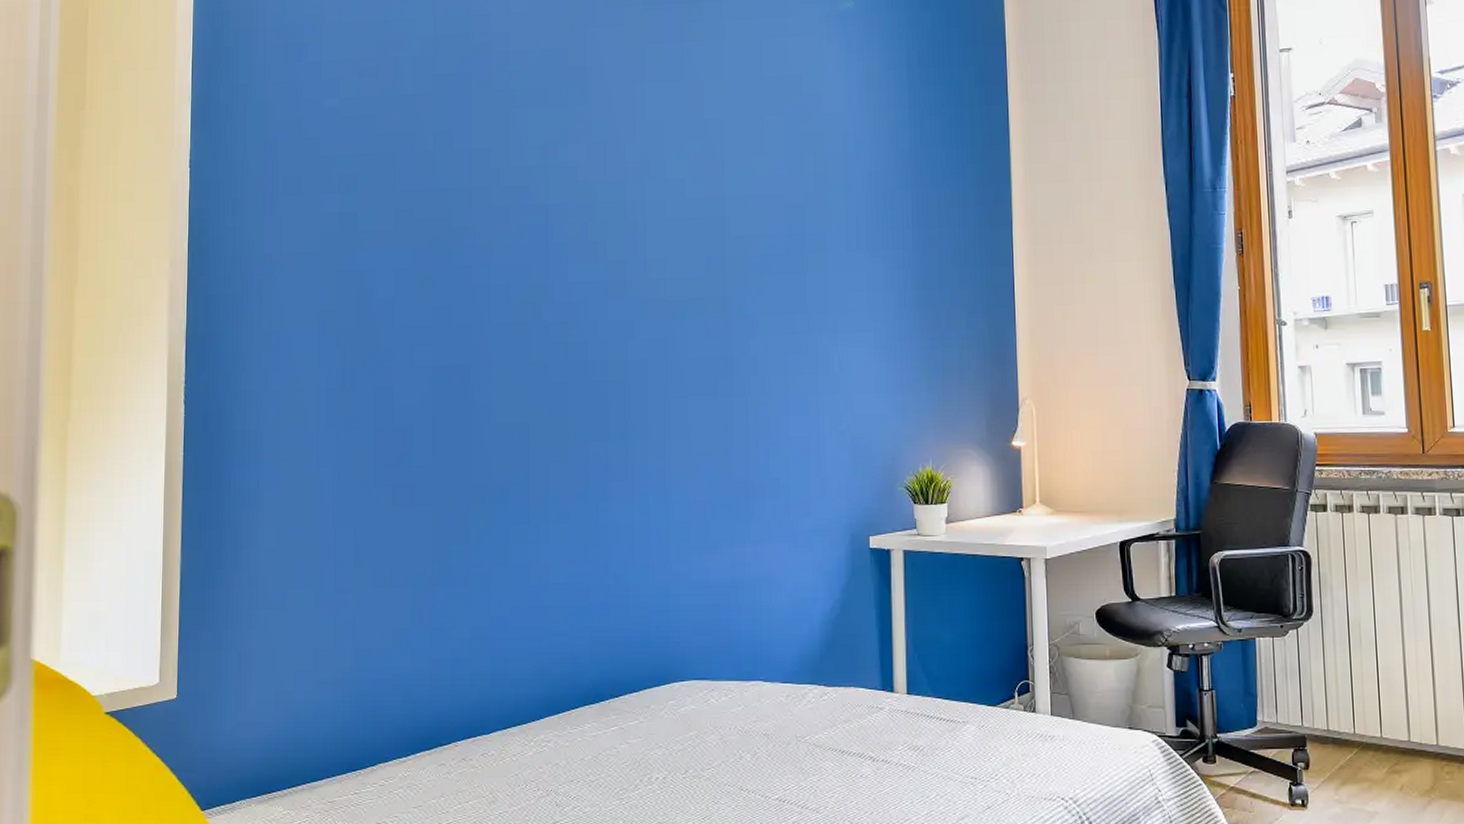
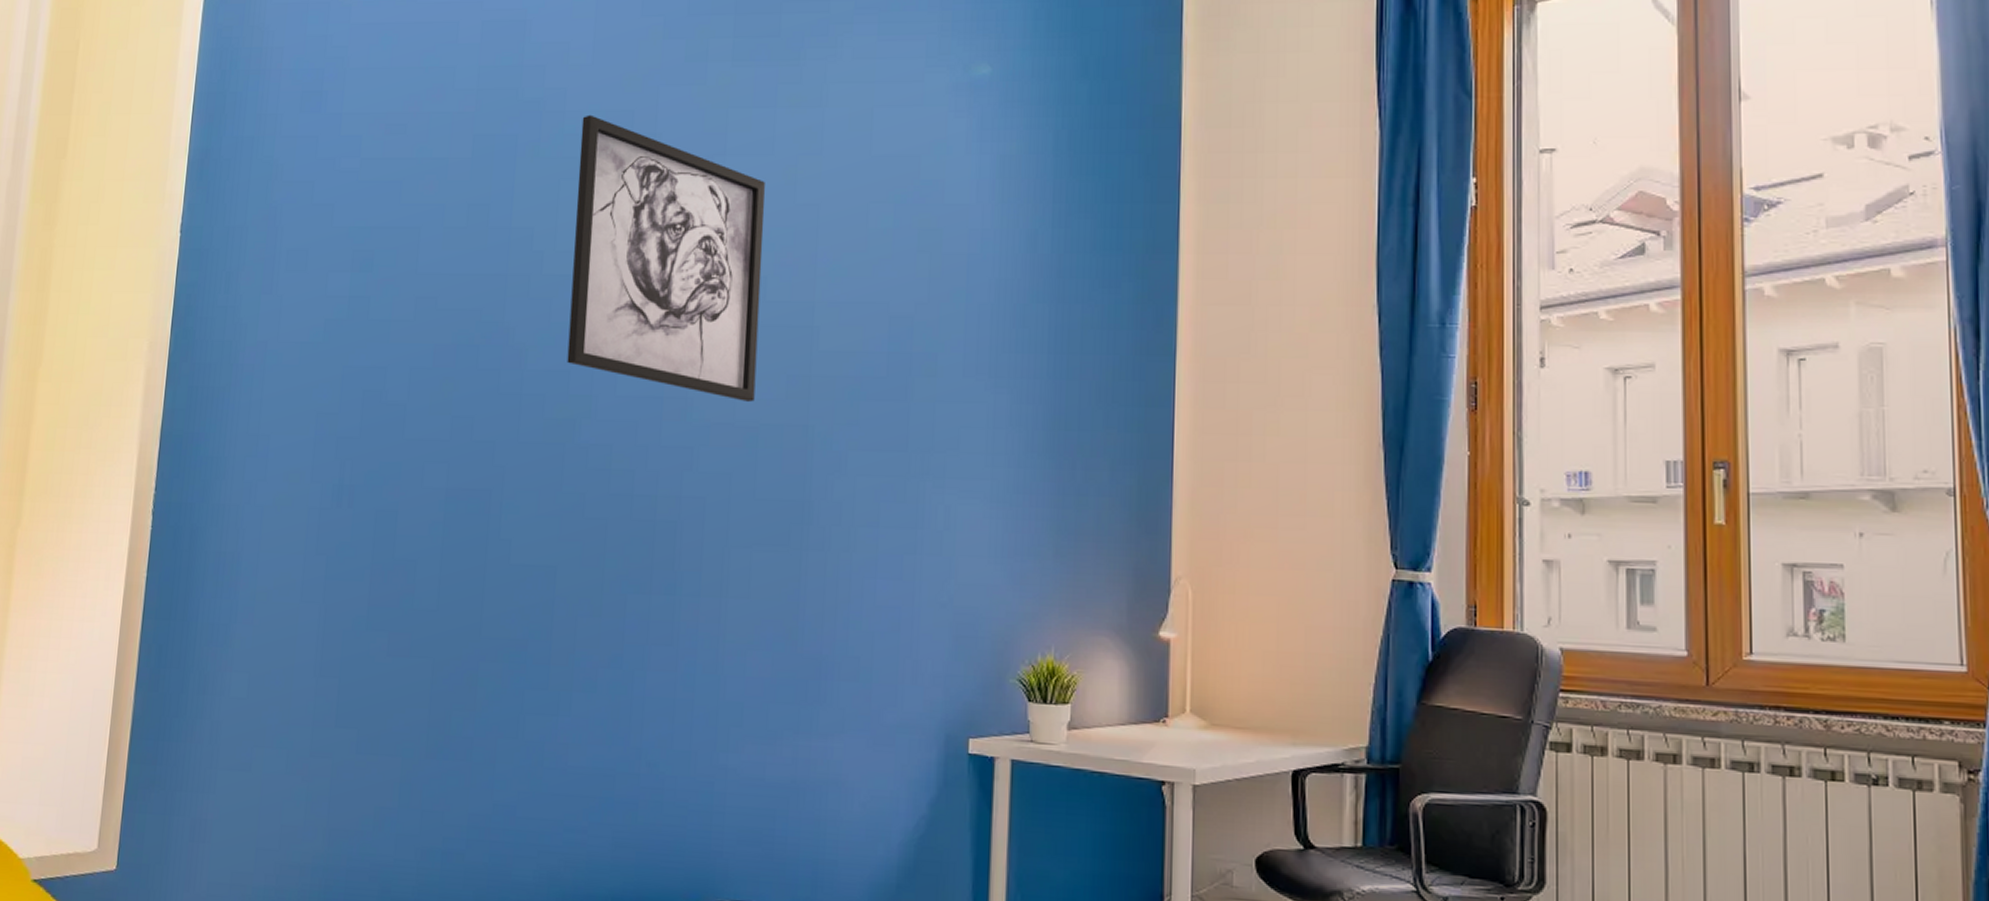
wall art: none [524,53,681,281] -> present [567,114,765,402]

